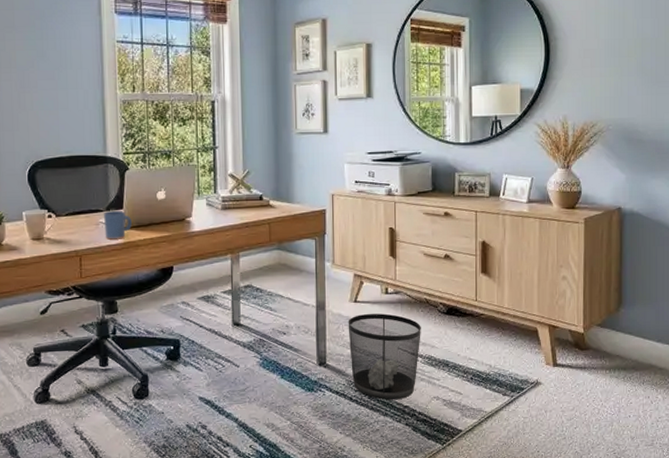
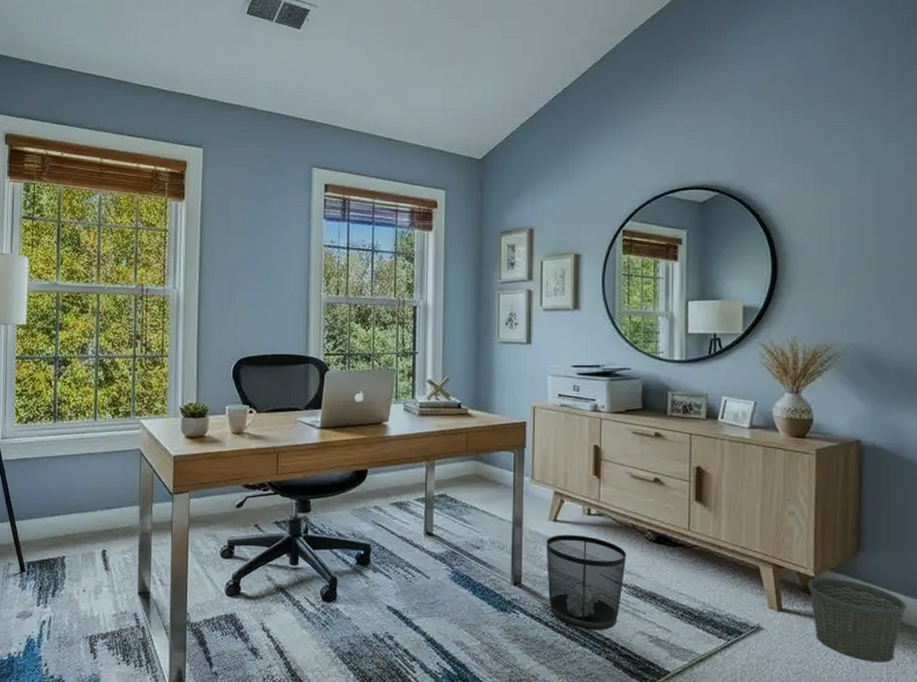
mug: present [104,211,132,240] -> none [302,410,329,439]
basket: none [578,332,660,403] -> present [807,577,908,663]

